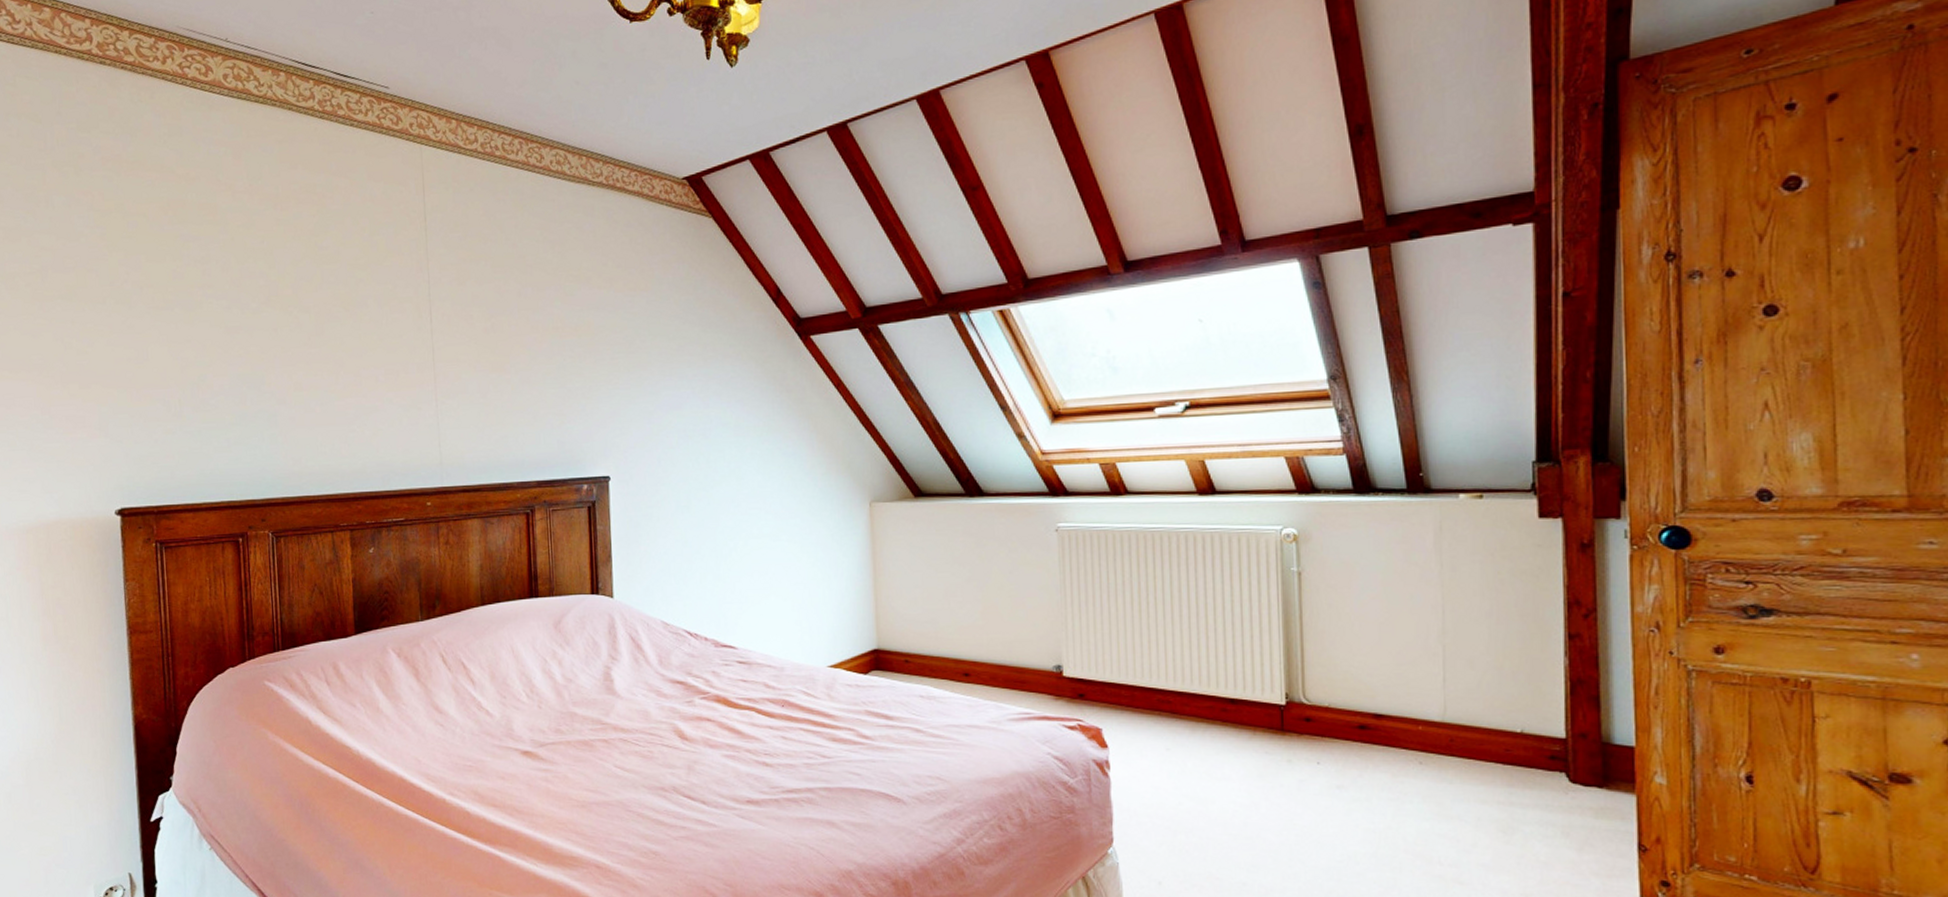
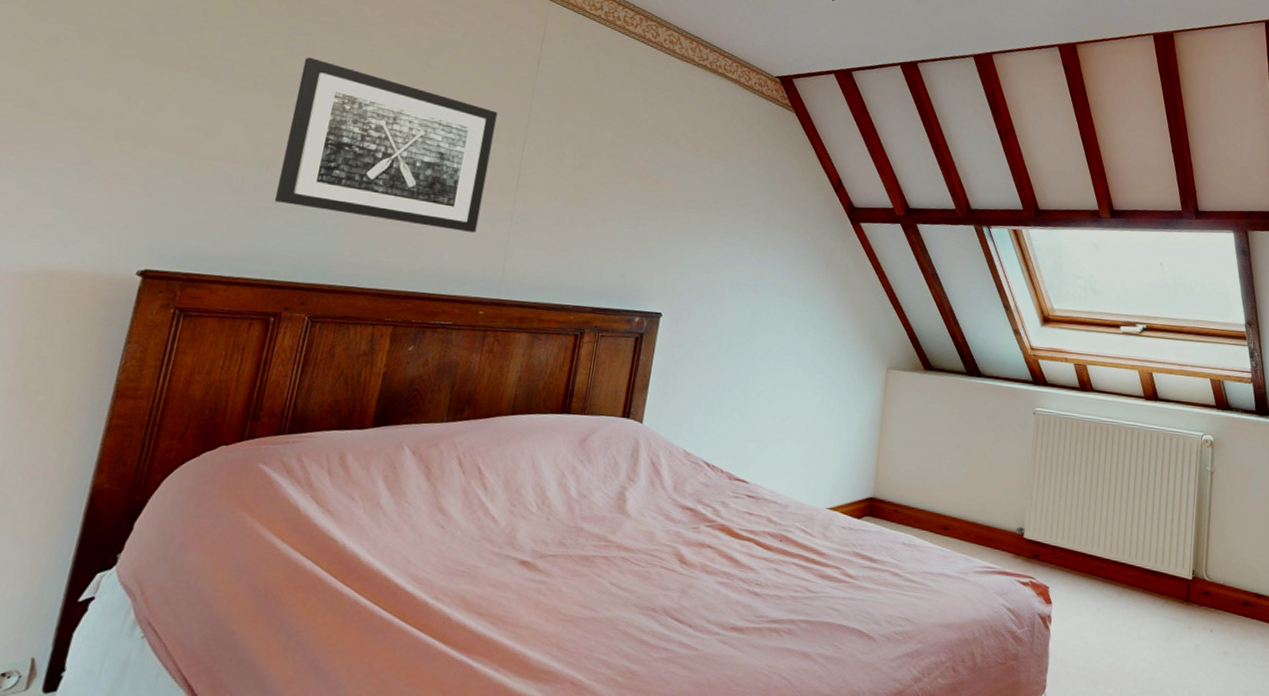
wall art: none [202,262,405,422] -> present [274,57,498,233]

